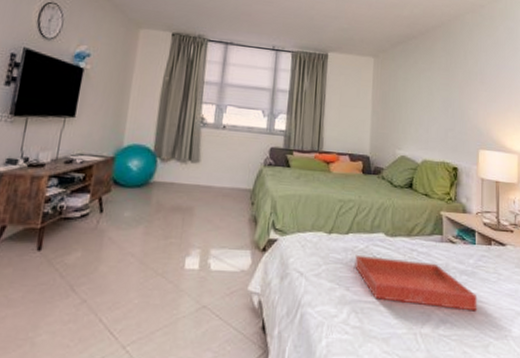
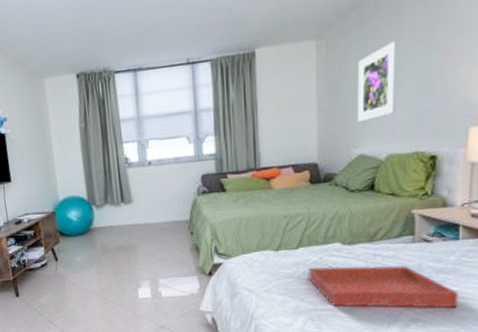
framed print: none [402,72,430,129] -> present [358,40,398,123]

